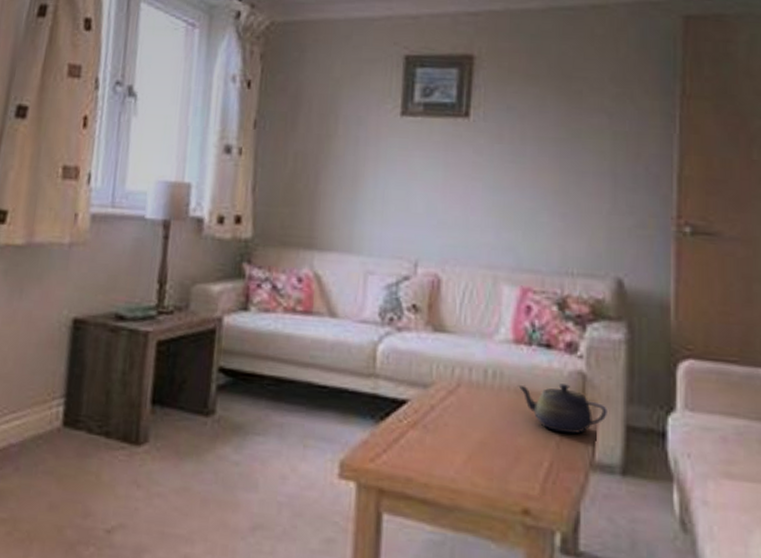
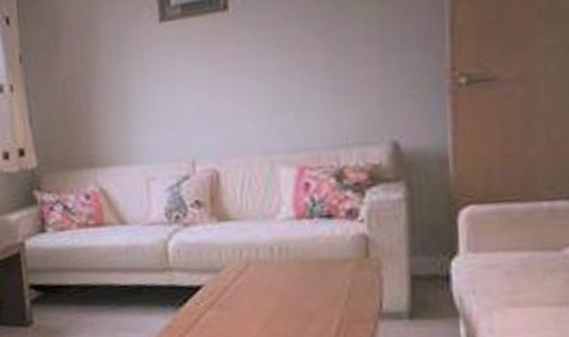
teapot: present [517,384,607,434] -> none [302,248,392,292]

